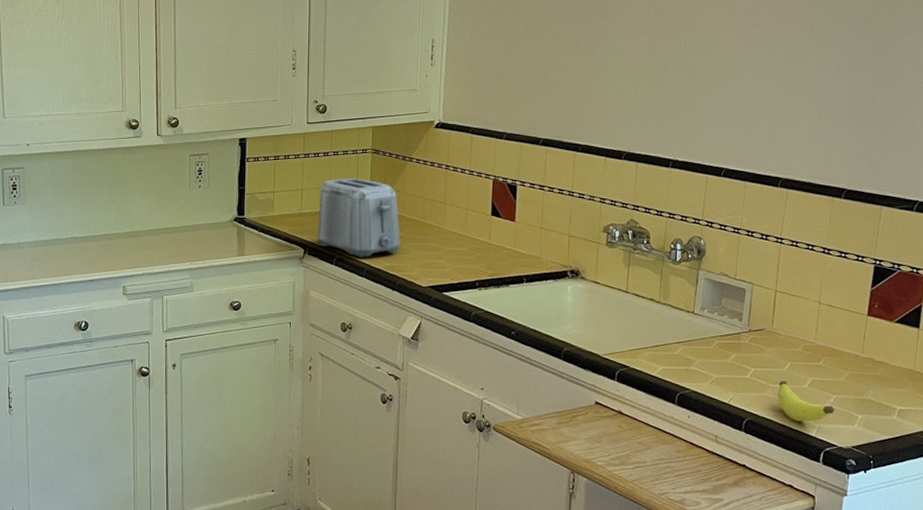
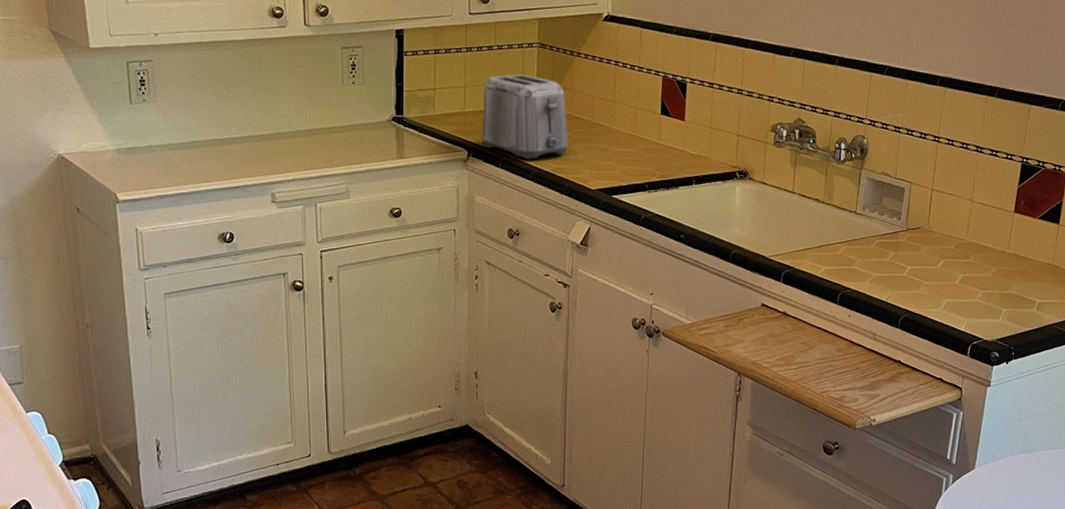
banana: present [777,380,835,422] -> none [931,278,983,317]

